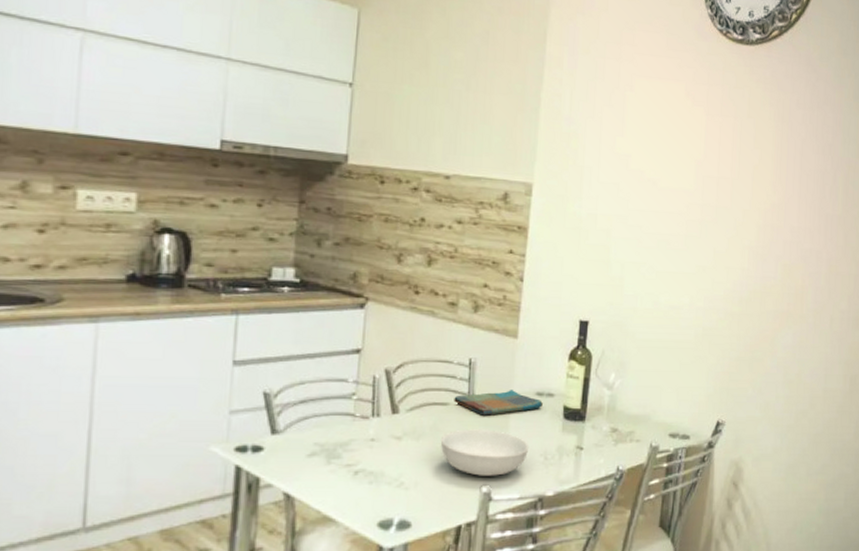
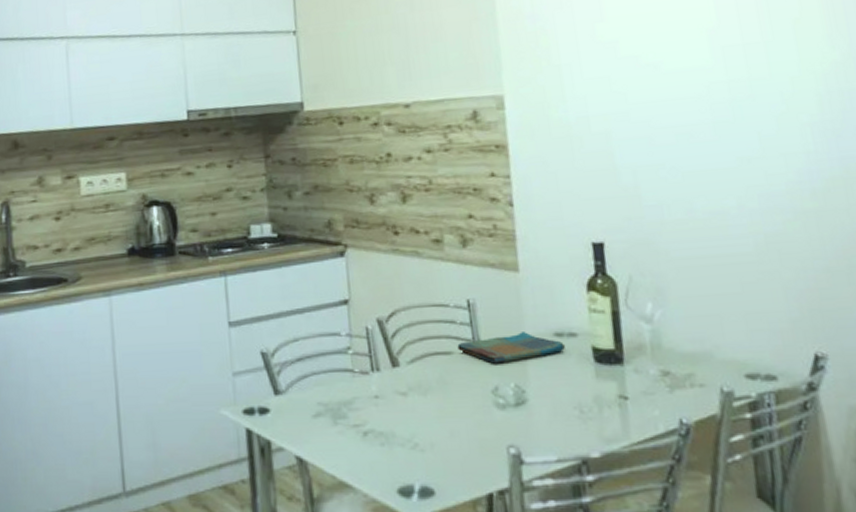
serving bowl: present [441,429,529,476] -> none [452,379,558,435]

